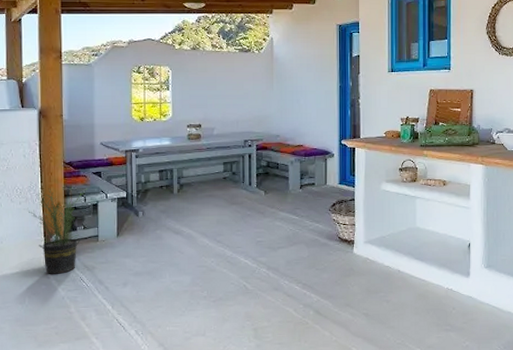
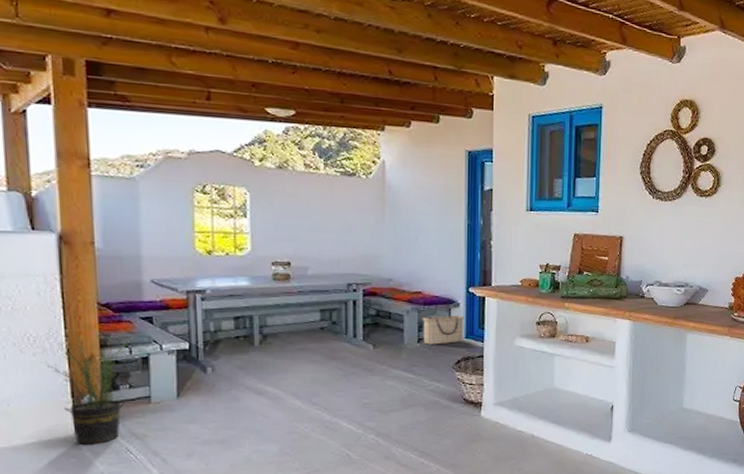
basket: none [303,165,338,190] -> present [422,315,464,345]

